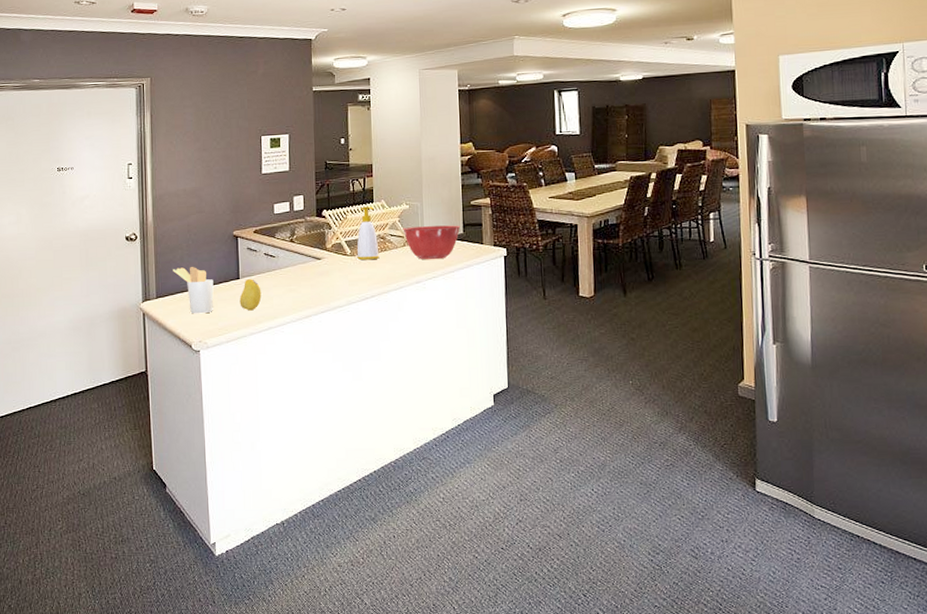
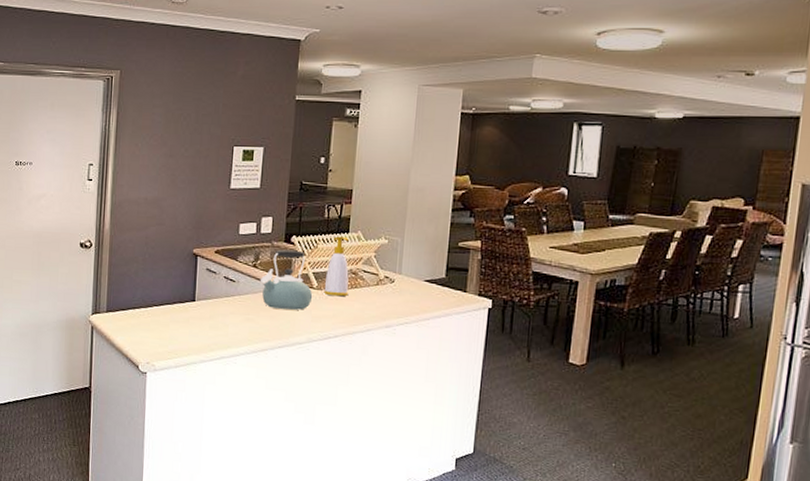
utensil holder: present [173,267,214,314] -> none [126,282,167,334]
fruit: present [239,279,262,311] -> none [193,302,217,337]
kettle: none [297,222,348,277] -> present [260,249,313,310]
mixing bowl: present [402,225,461,259] -> none [378,264,444,303]

